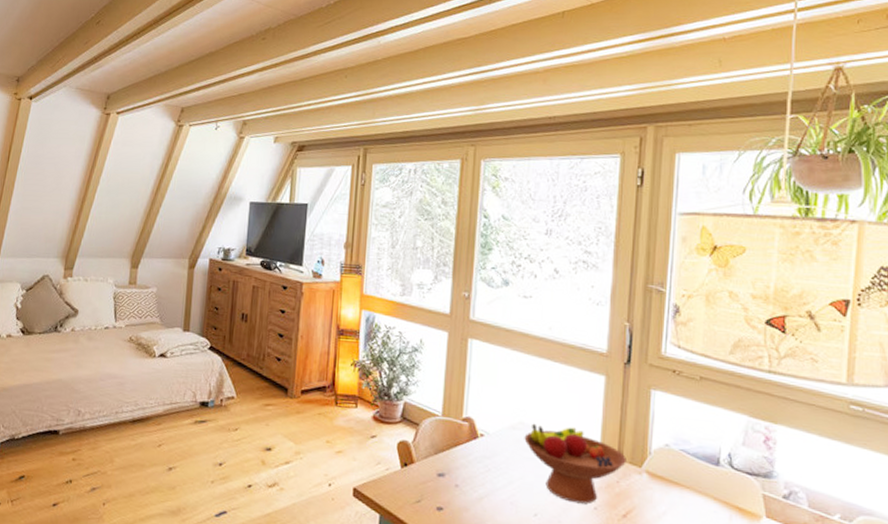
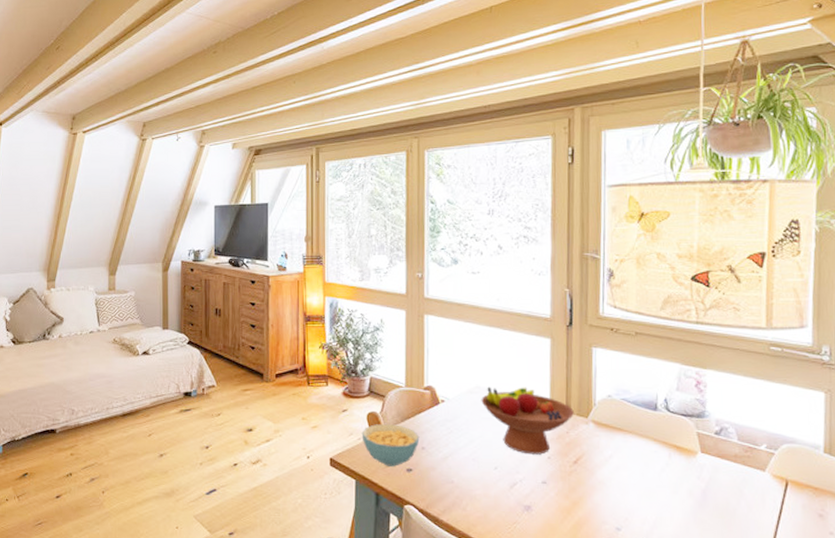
cereal bowl: none [390,454,454,504] -> present [361,423,420,467]

